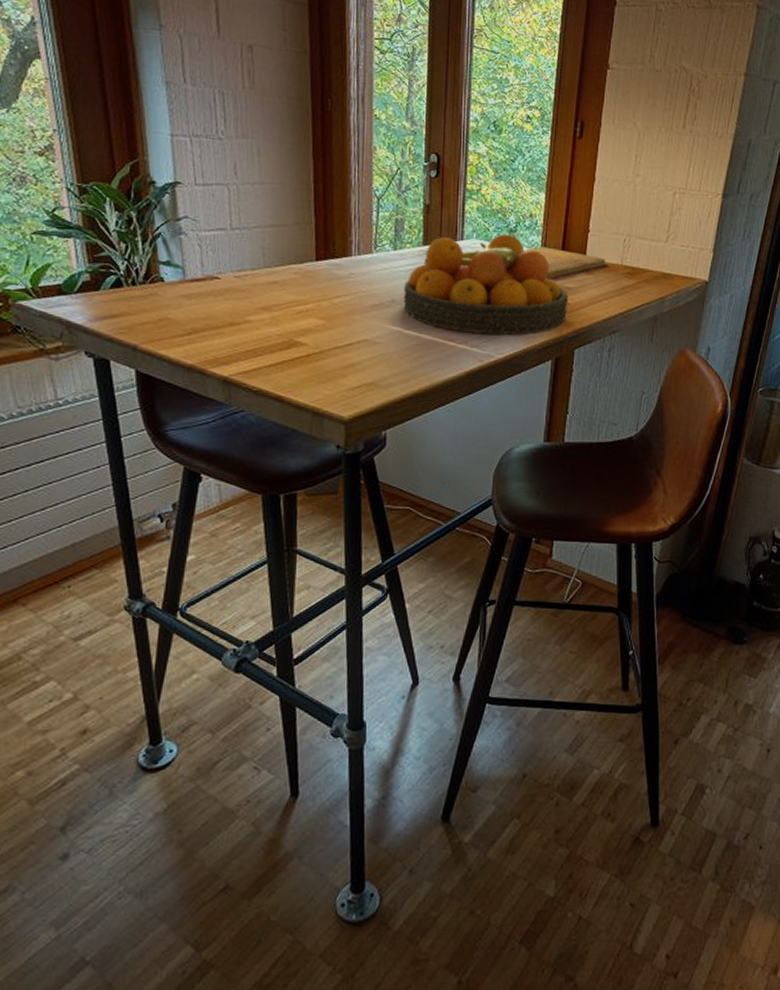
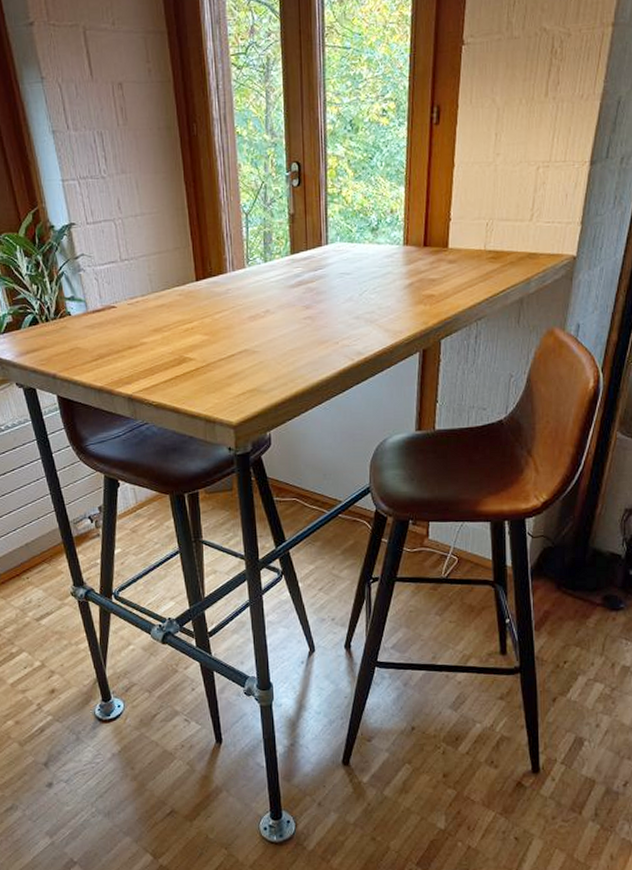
fruit bowl: present [403,234,569,336] -> none [276,233,433,334]
cutting board: present [522,246,605,278] -> none [385,241,468,272]

